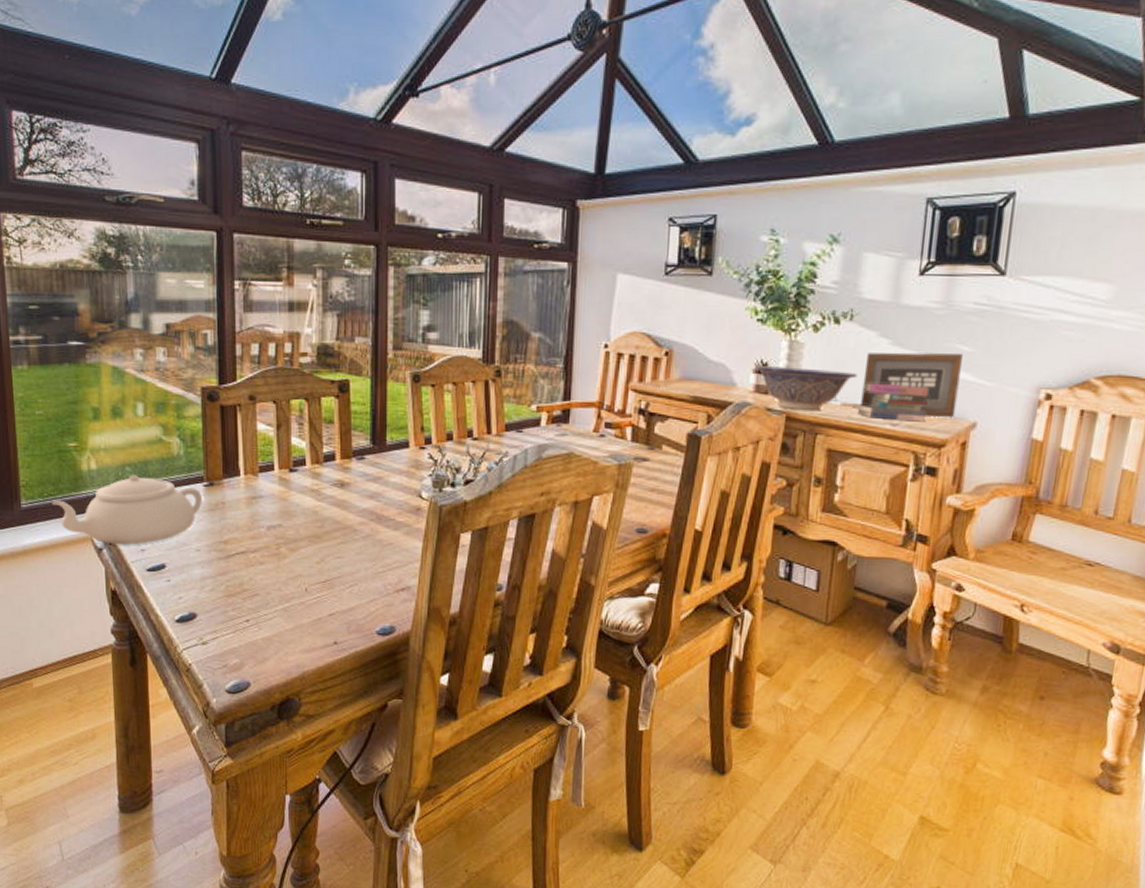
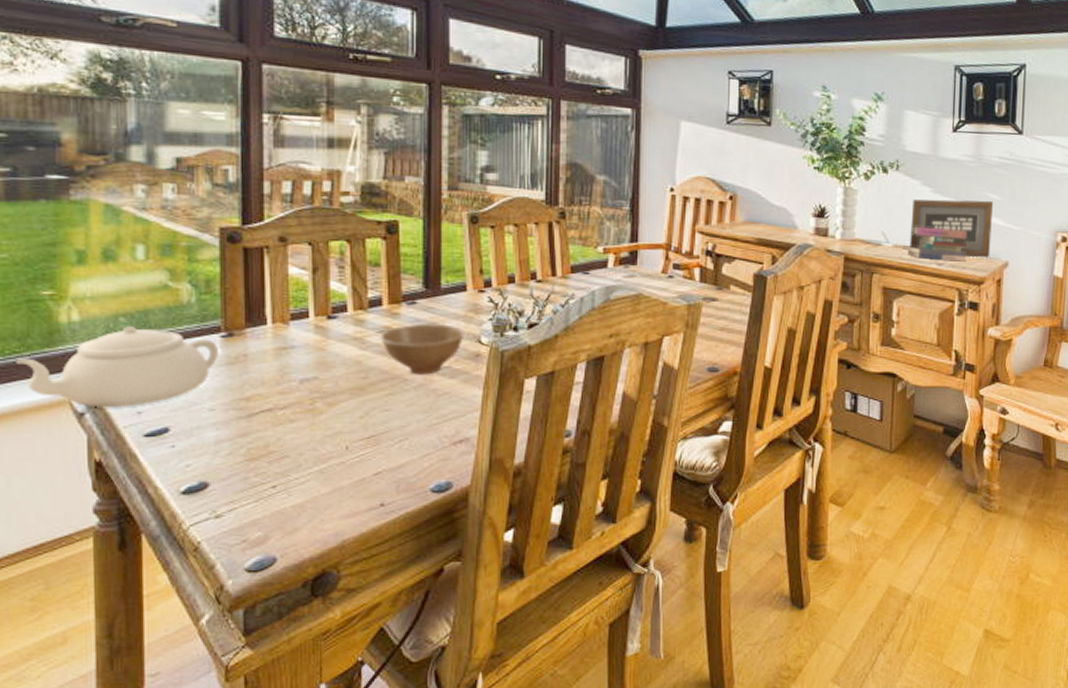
bowl: none [333,478,407,526] -> present [380,323,465,375]
decorative bowl: present [754,366,858,410] -> none [813,210,906,251]

